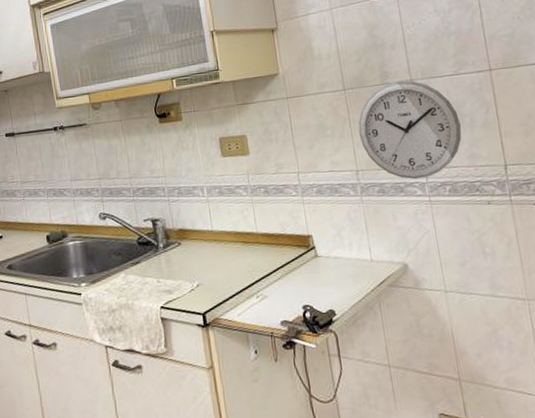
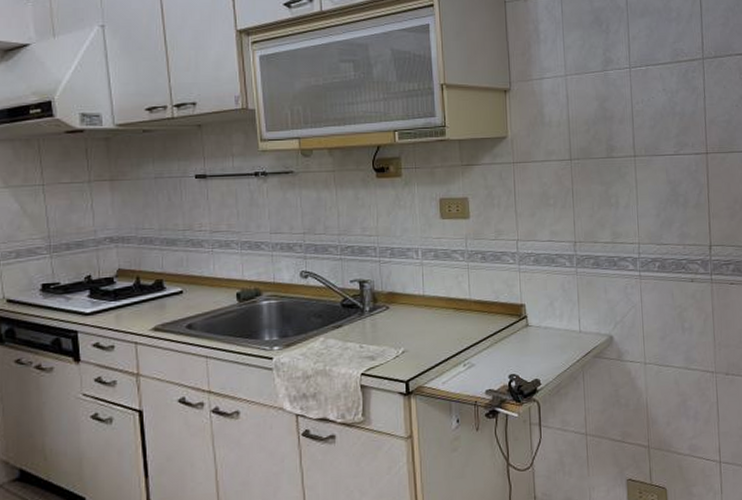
wall clock: present [358,80,462,180] -> none [580,156,676,254]

